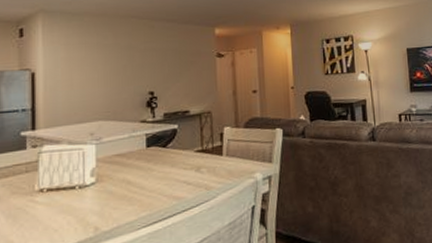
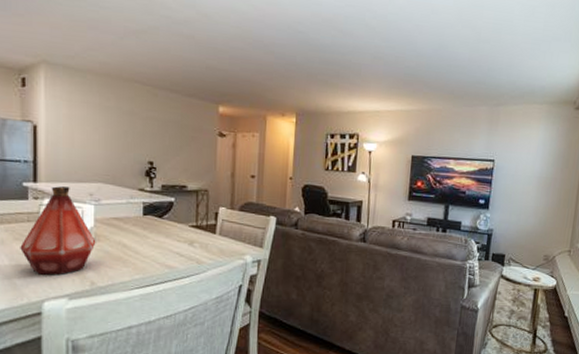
bottle: none [18,130,99,229] -> present [20,186,96,275]

